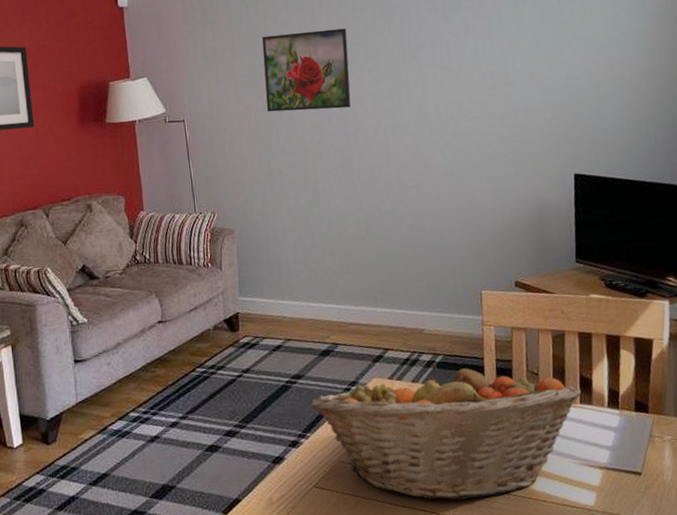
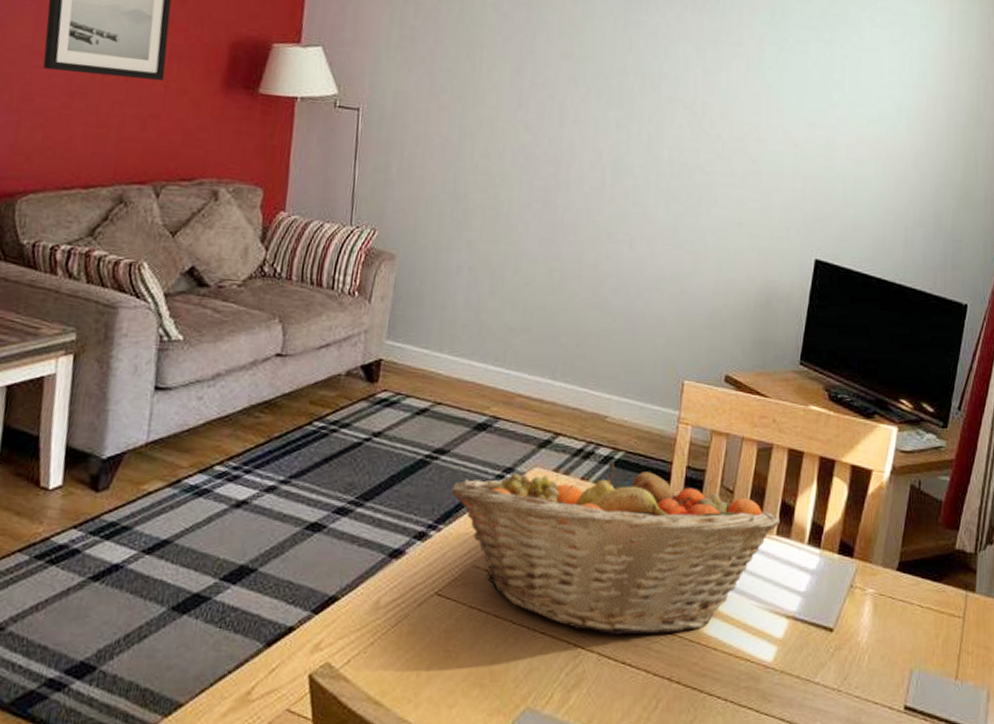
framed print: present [261,28,351,112] -> none [464,26,579,132]

